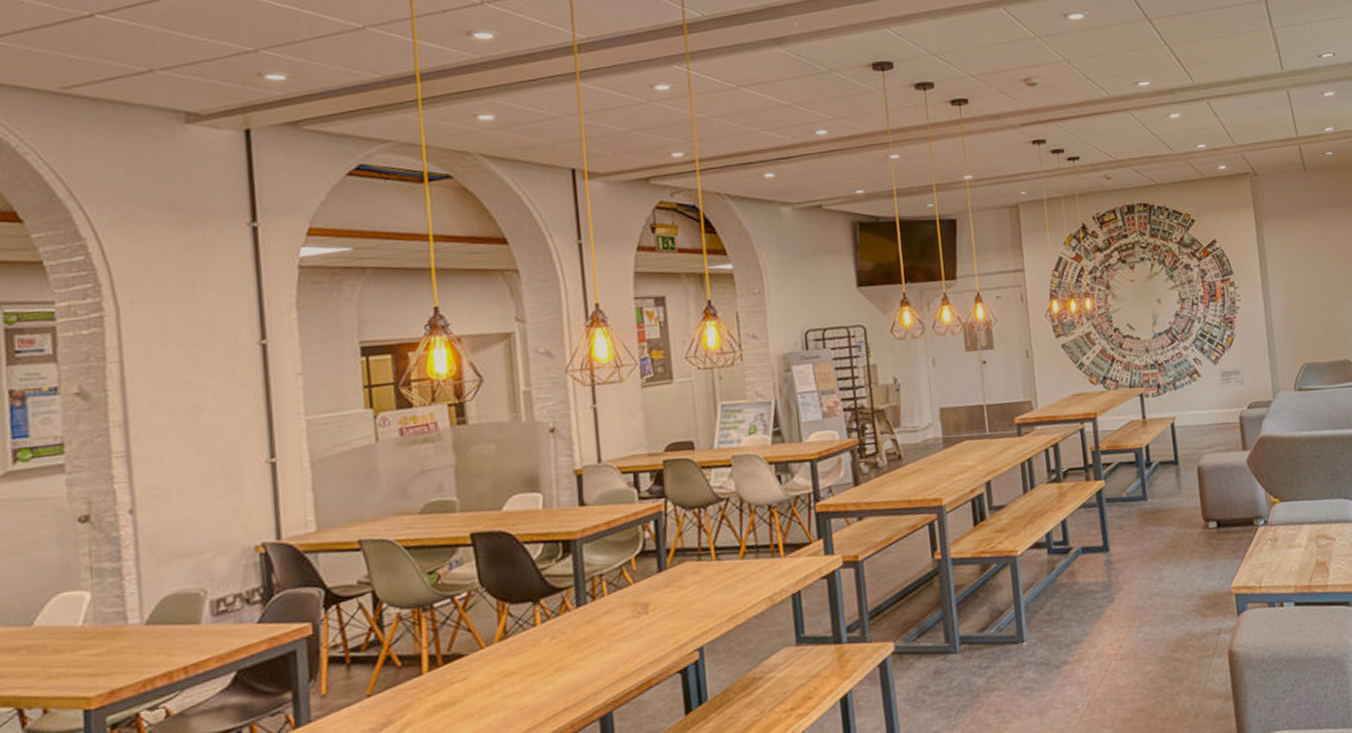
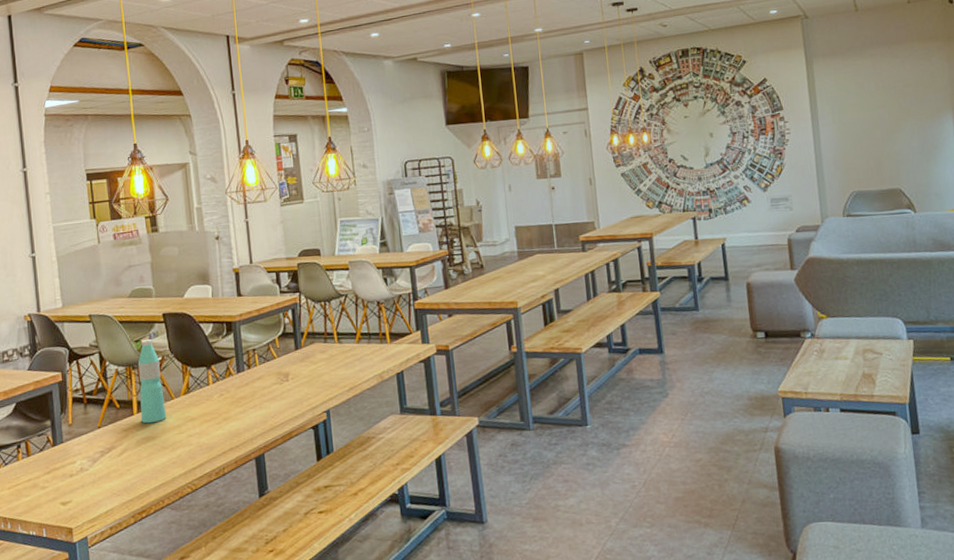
water bottle: none [431,569,473,685] -> present [137,339,167,424]

